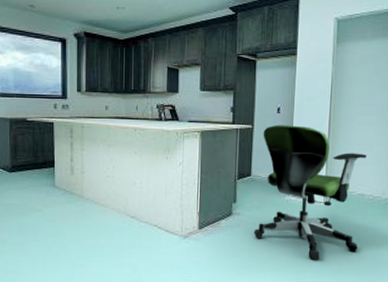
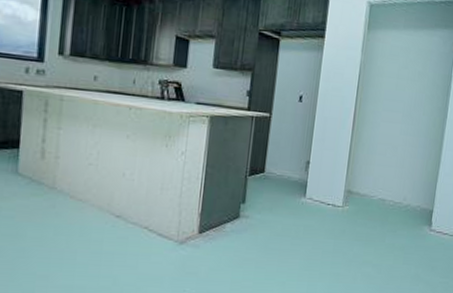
office chair: present [253,125,367,260] -> none [262,115,390,272]

